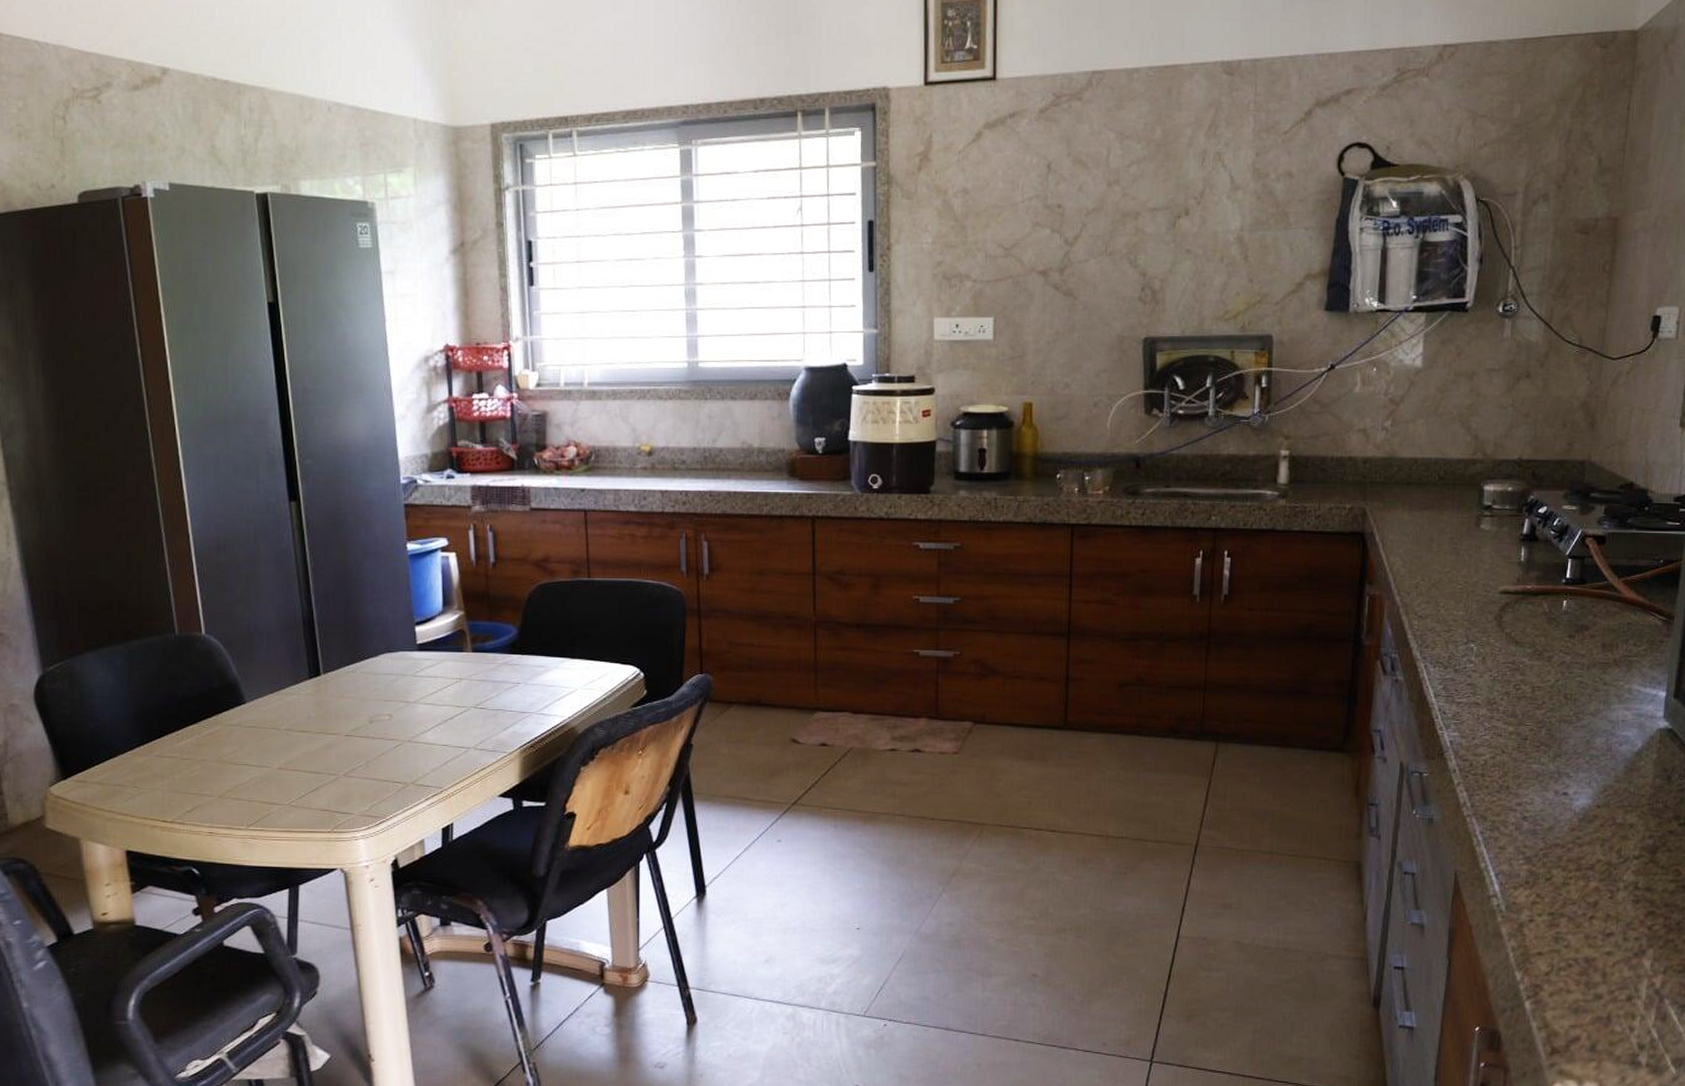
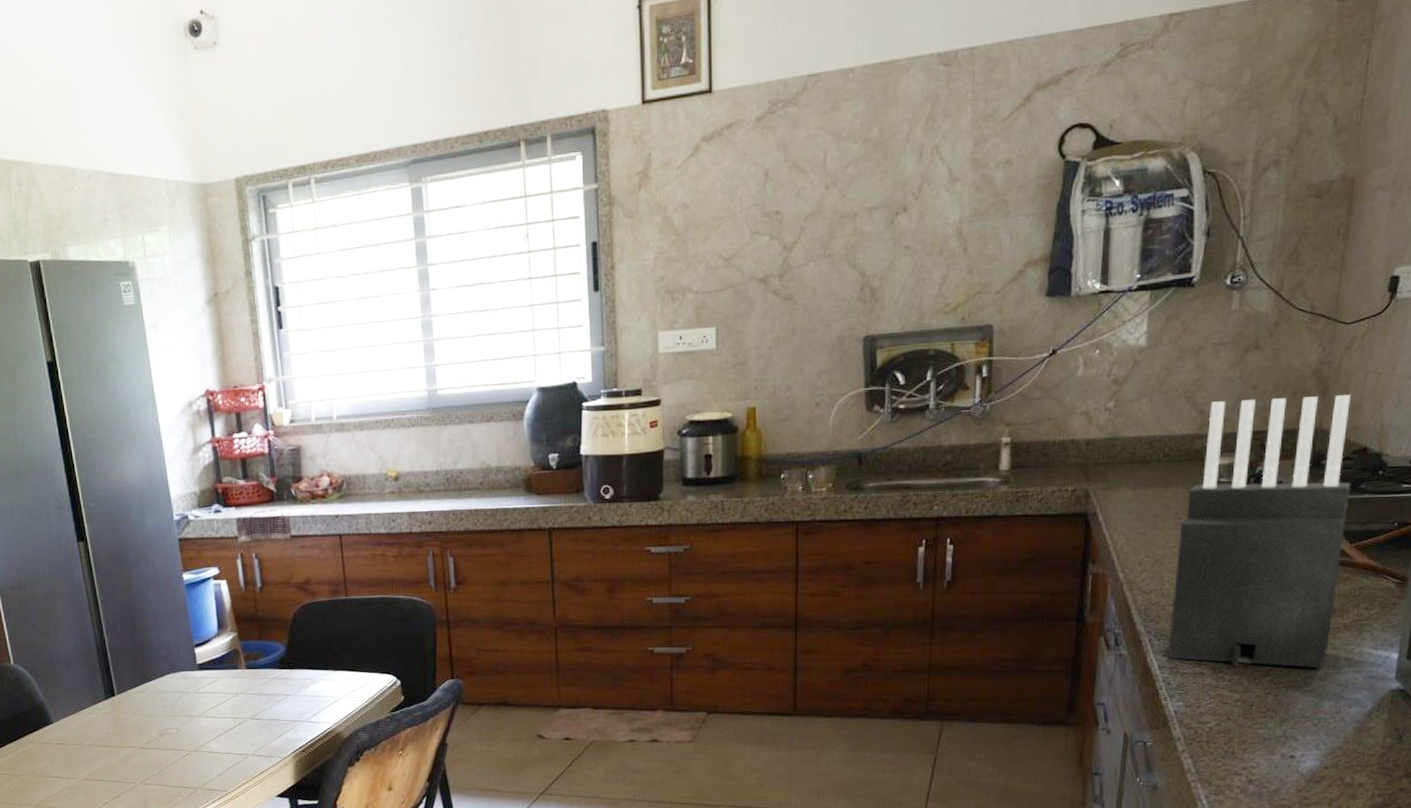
knife block: none [1443,427,1619,704] -> present [1168,395,1351,669]

